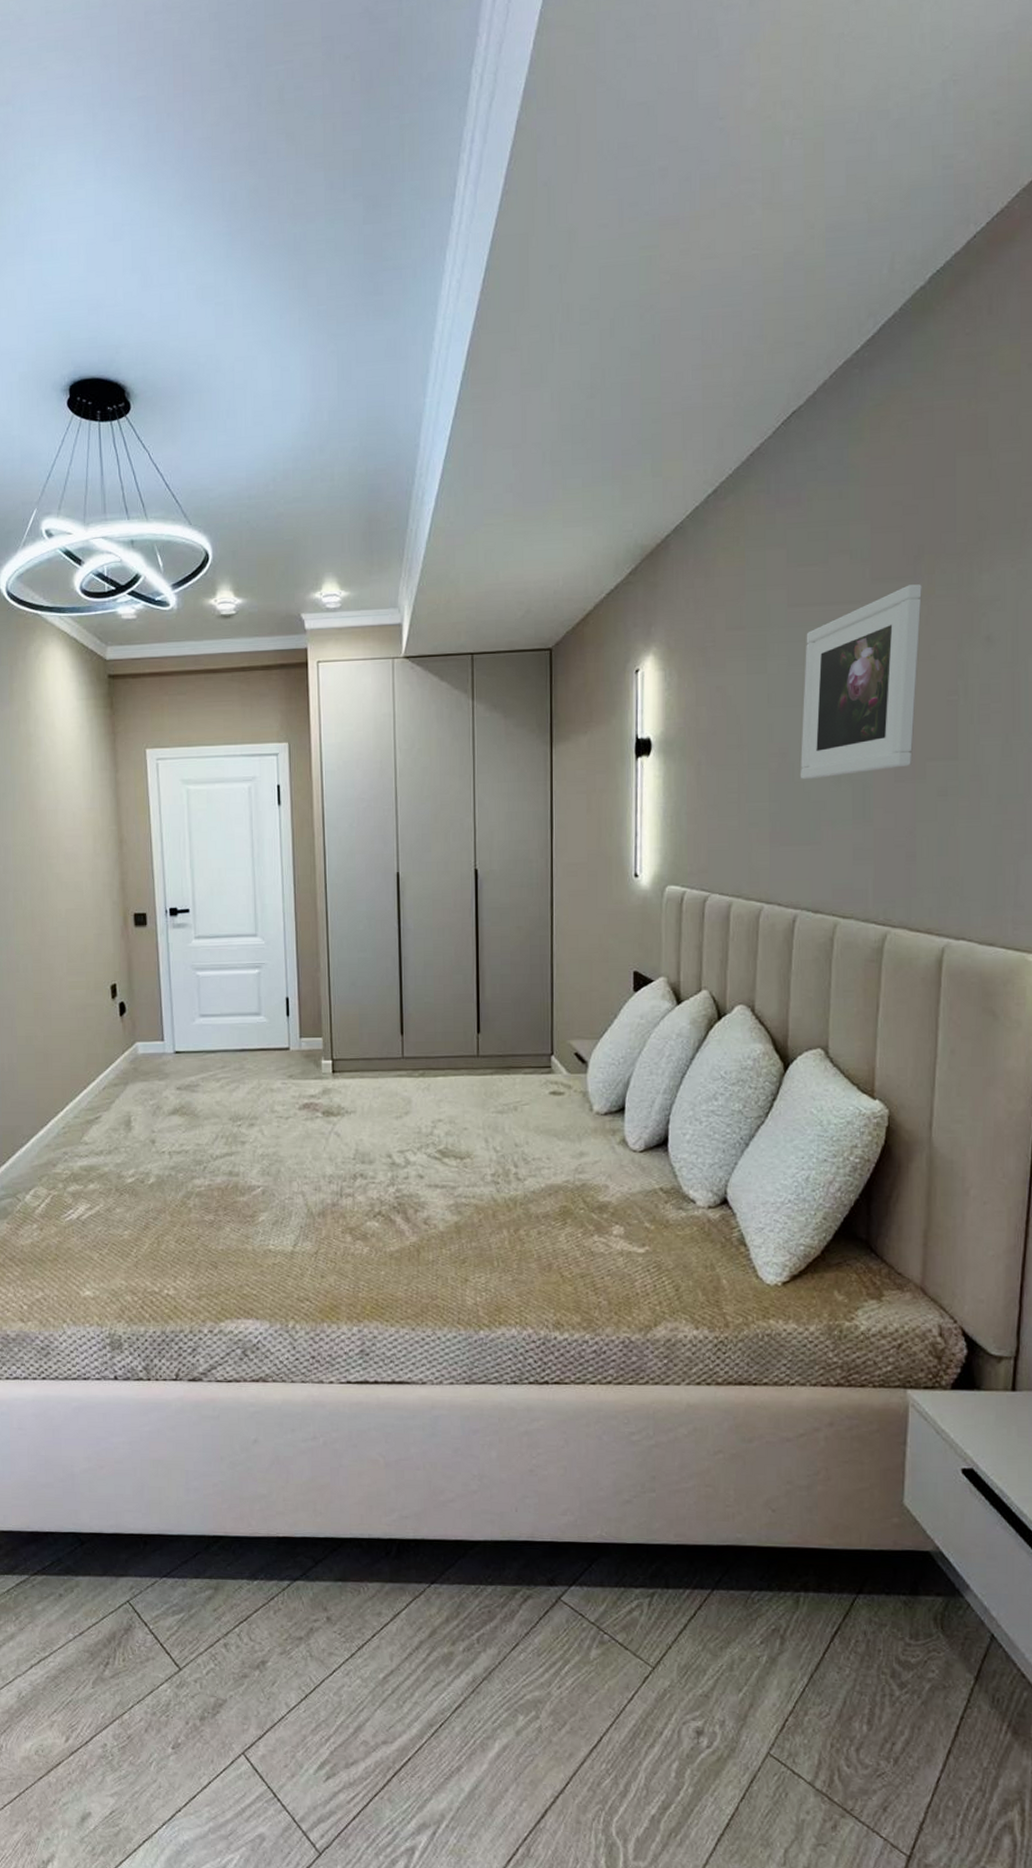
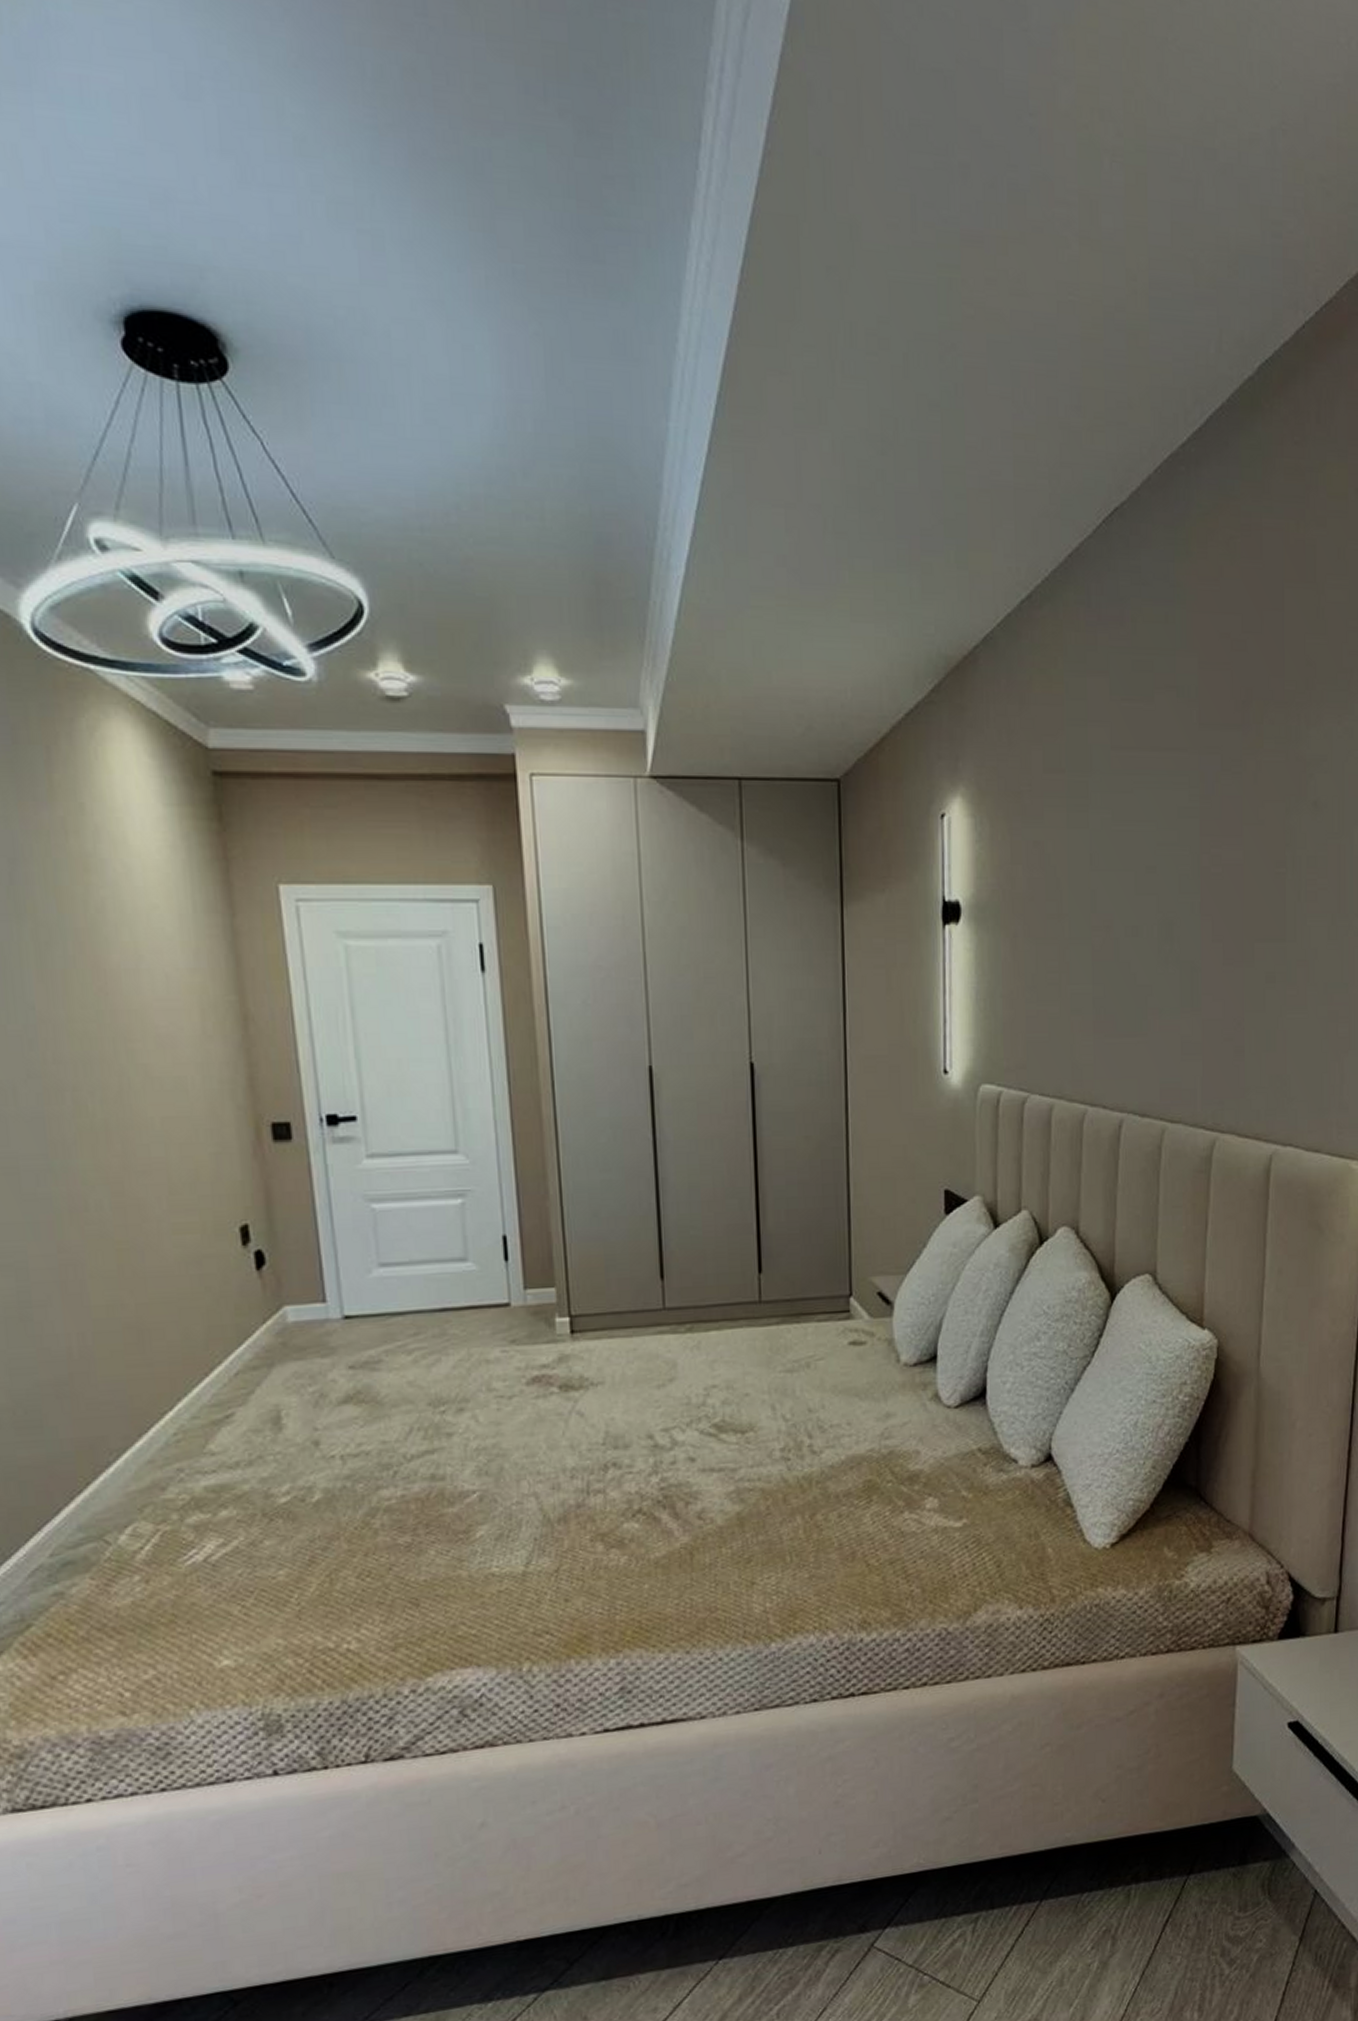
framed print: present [799,584,922,780] -> none [1125,734,1250,960]

